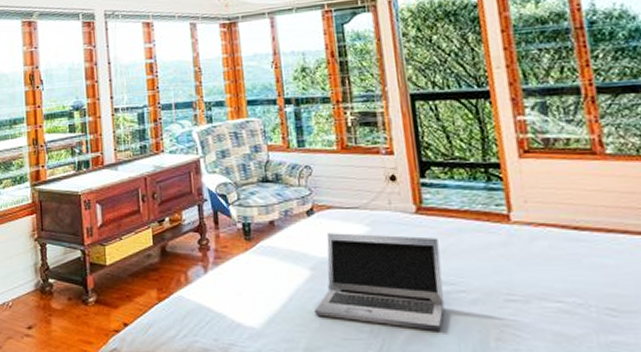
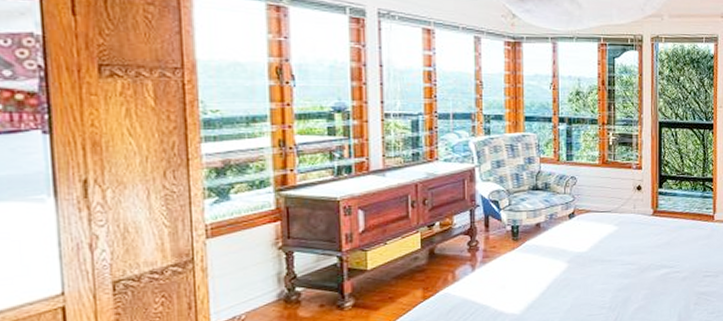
laptop: present [314,233,445,331] -> none [568,232,665,302]

